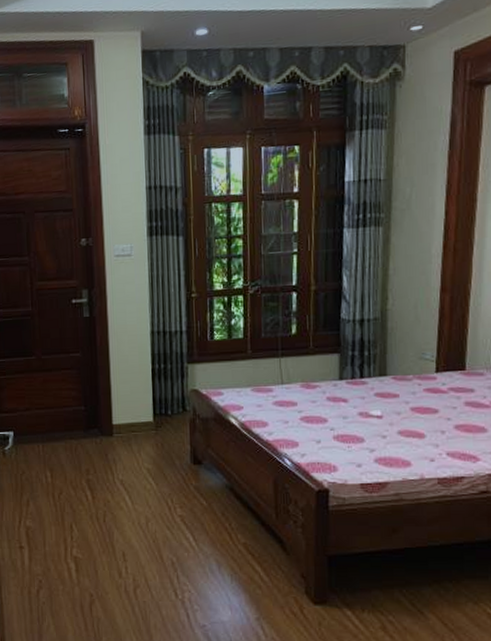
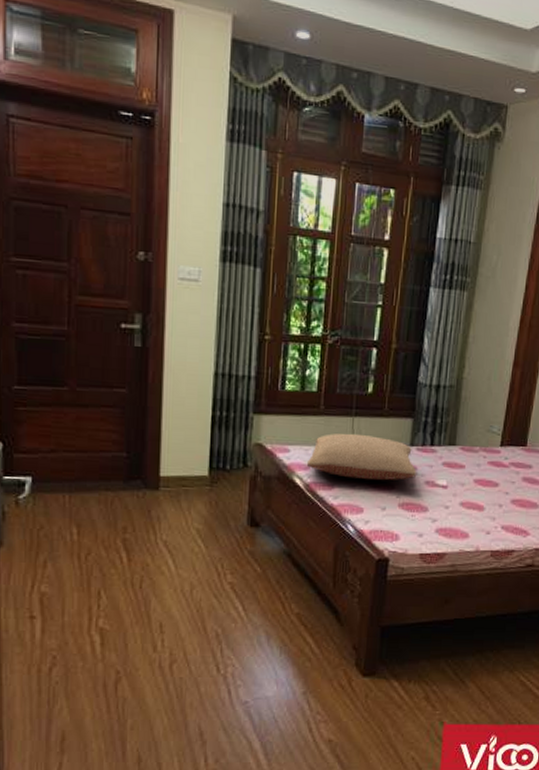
pillow: none [239,373,349,416] -> present [306,433,417,481]

